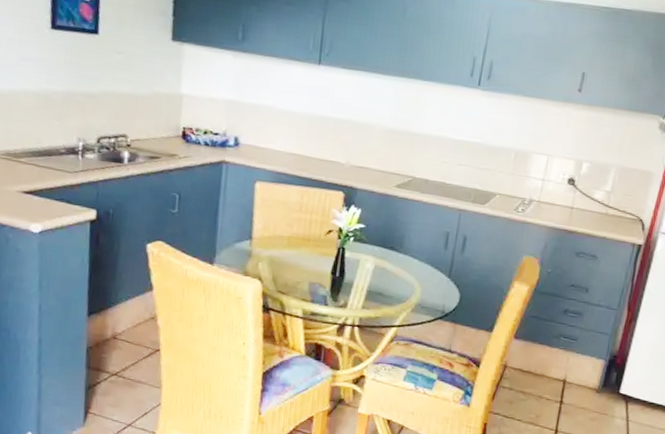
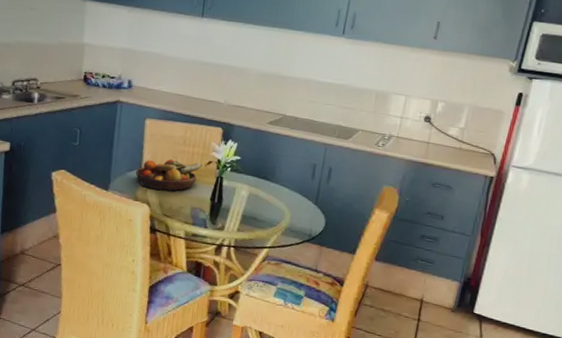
fruit bowl: none [245,228,322,265] -> present [136,159,203,192]

